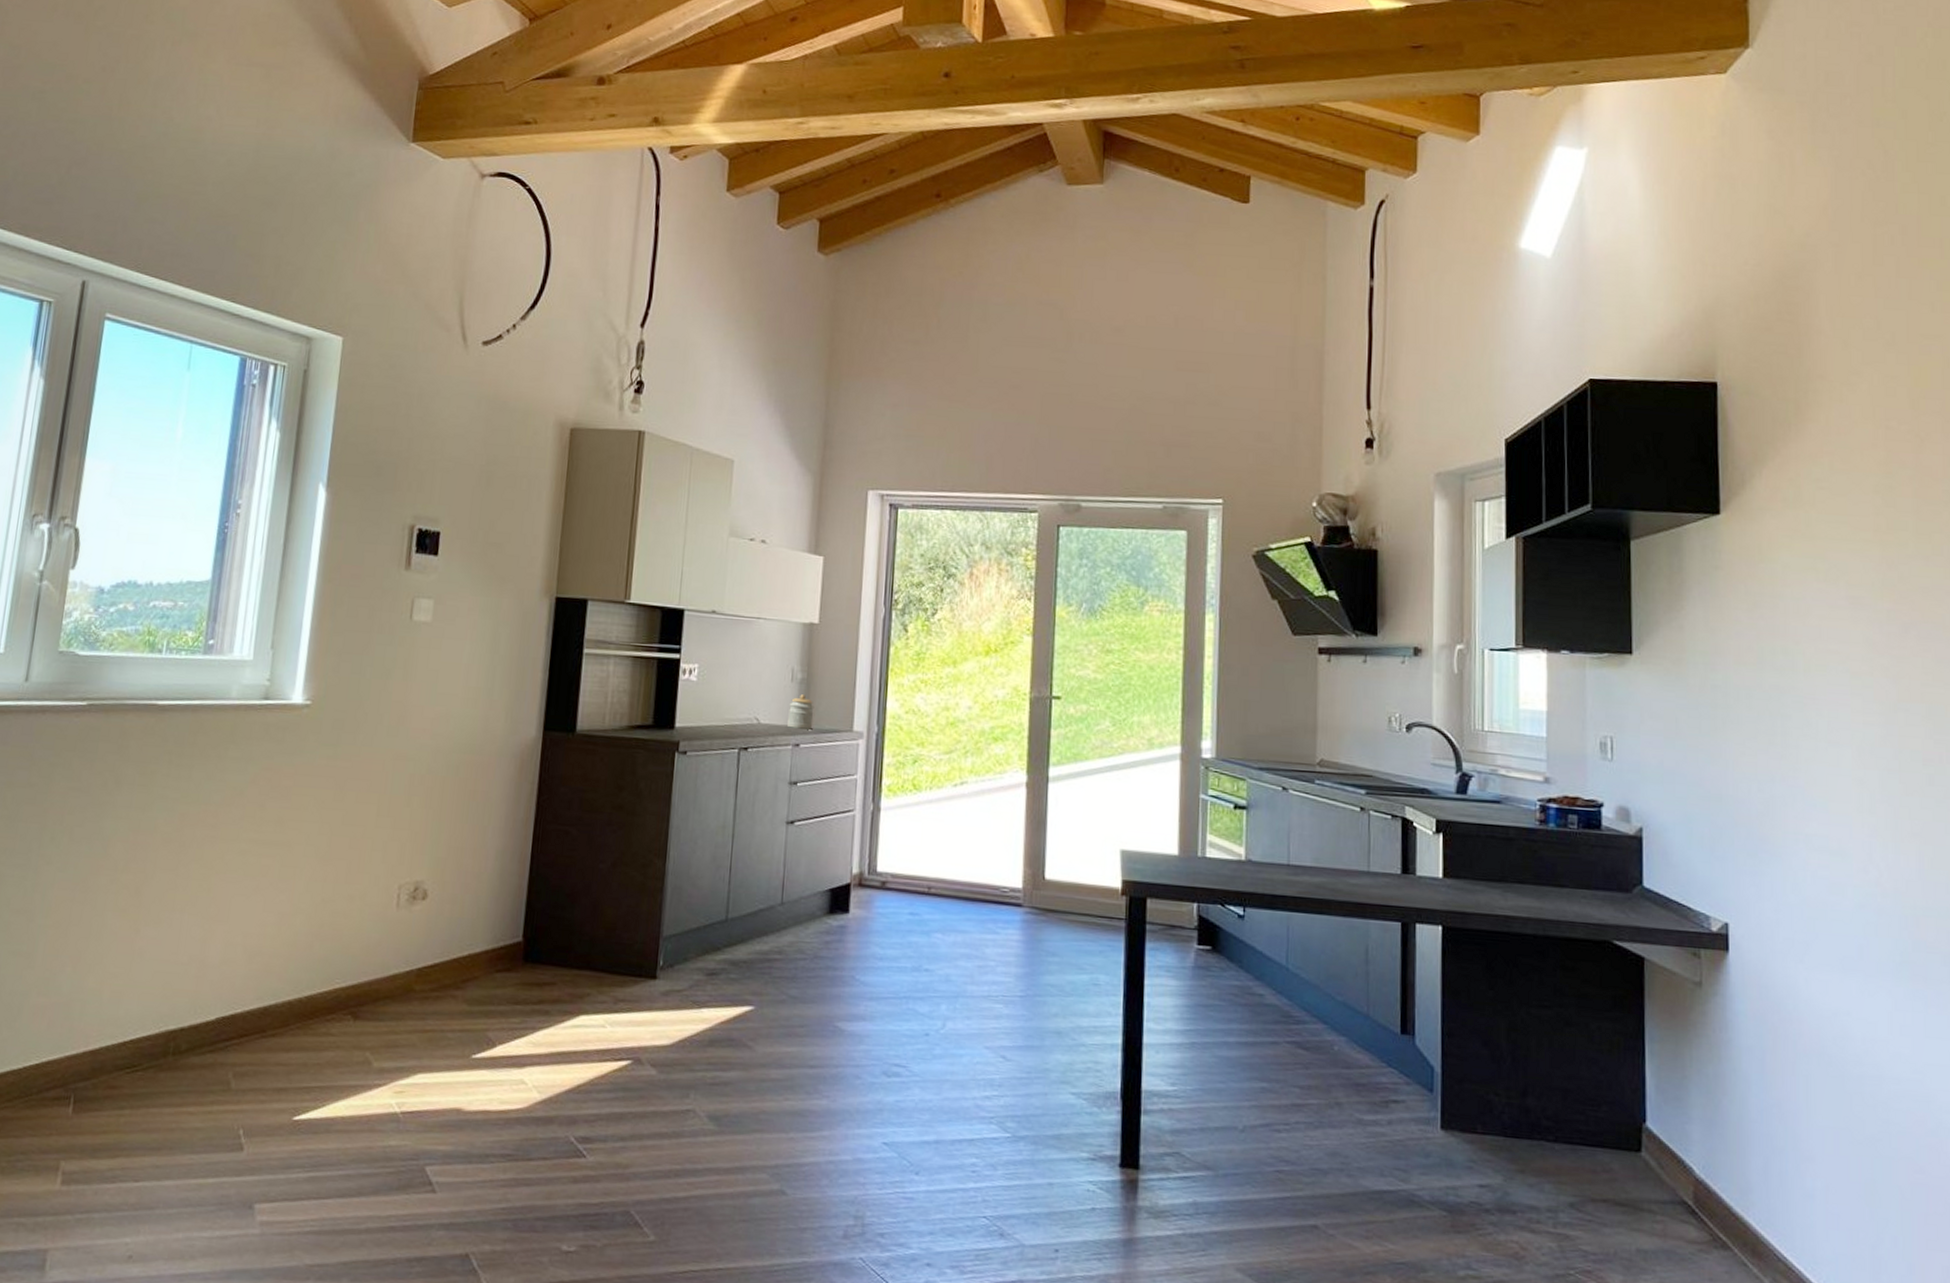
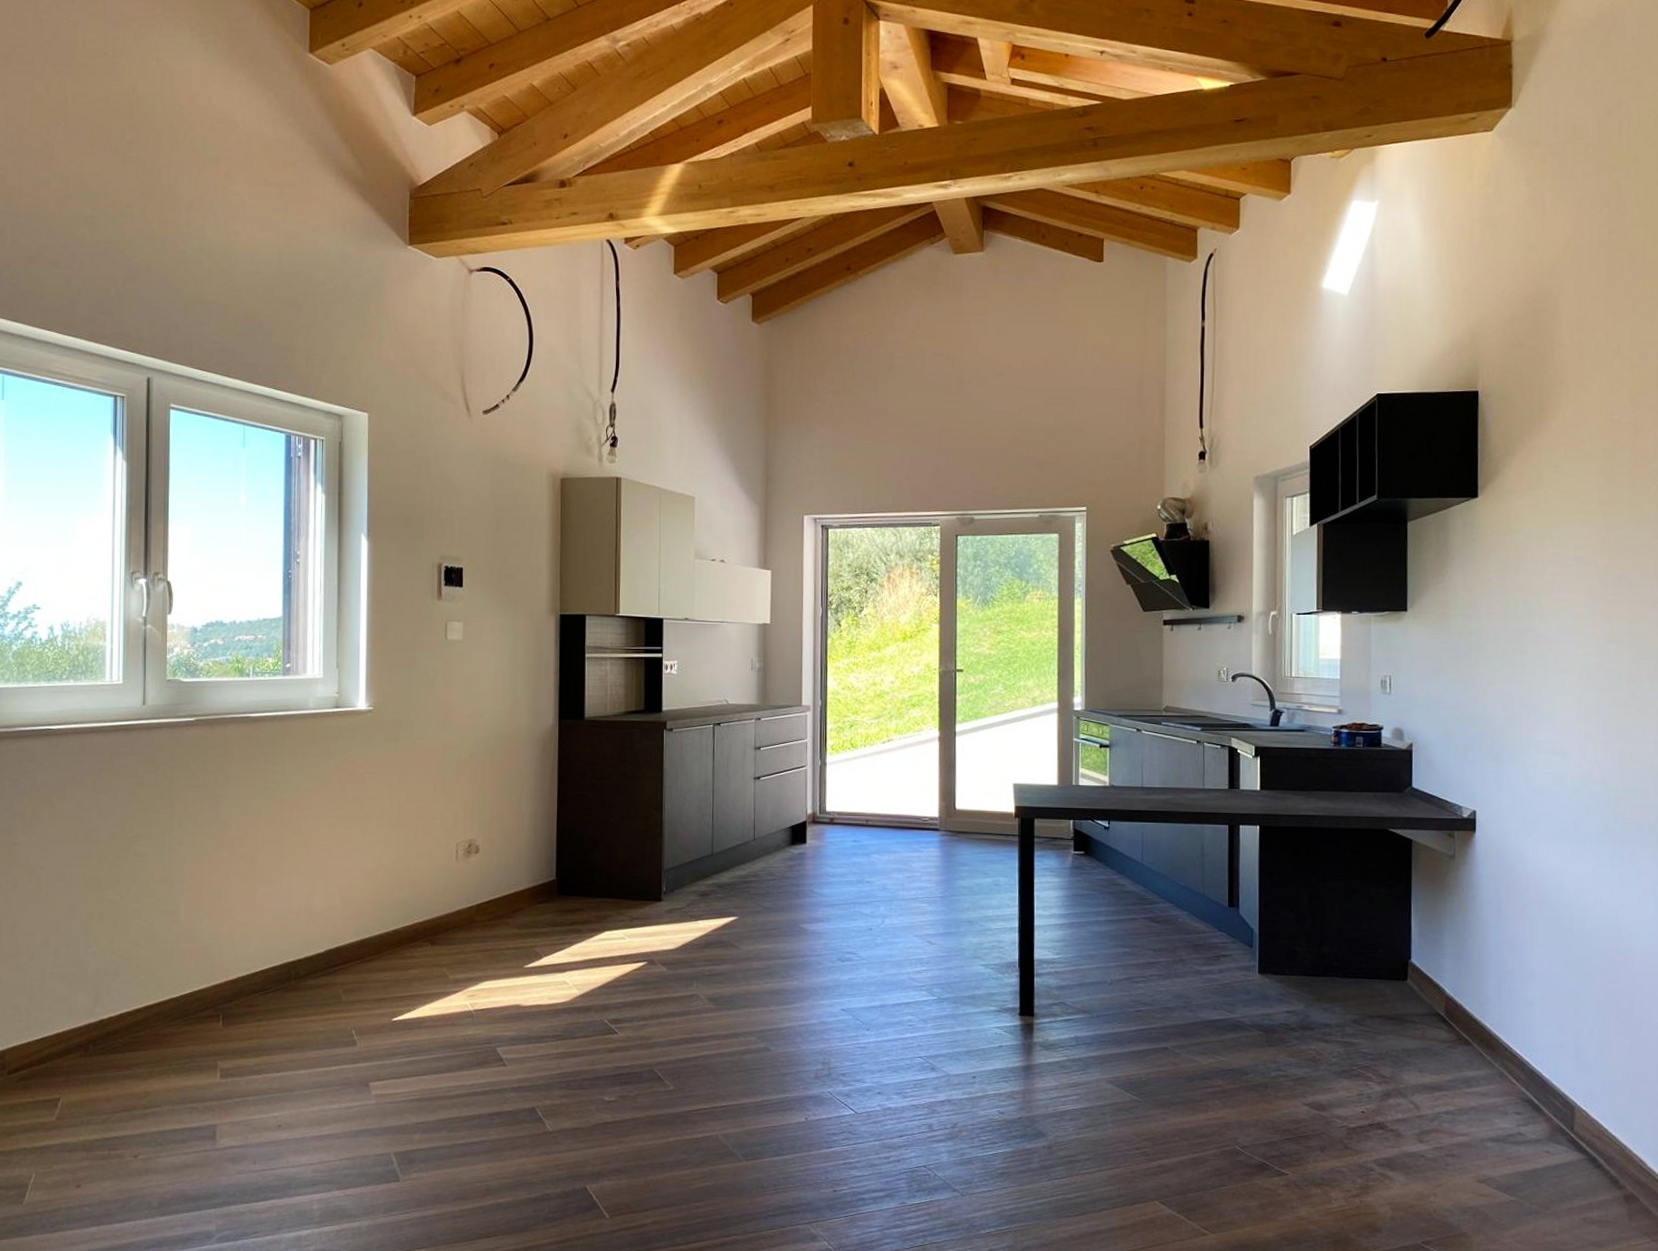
jar: present [786,694,815,730] -> none [749,680,771,706]

